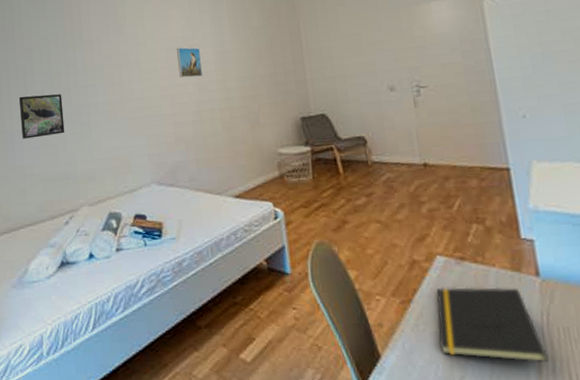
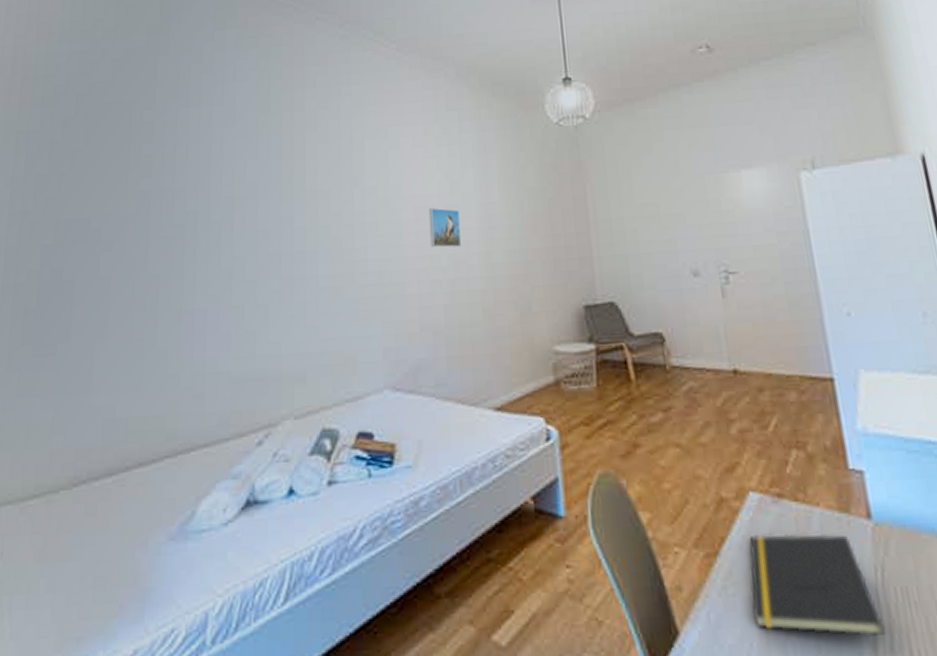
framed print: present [19,94,65,139] -> none [207,261,269,322]

